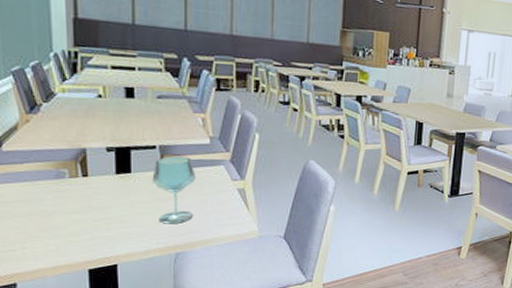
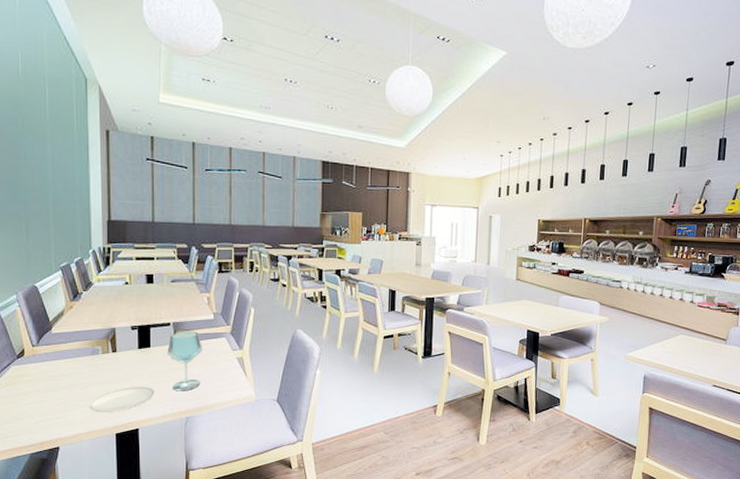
plate: none [53,216,137,246] -> present [88,386,155,413]

